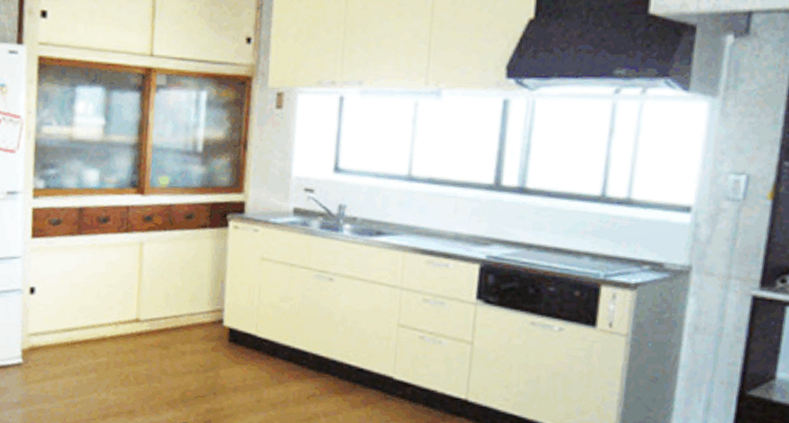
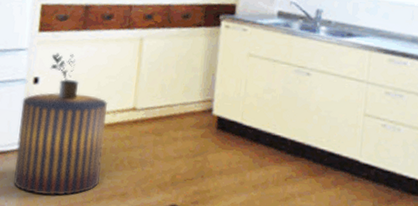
stool: none [16,302,109,412] -> present [13,92,108,196]
potted plant: none [46,260,78,311] -> present [50,53,79,100]

